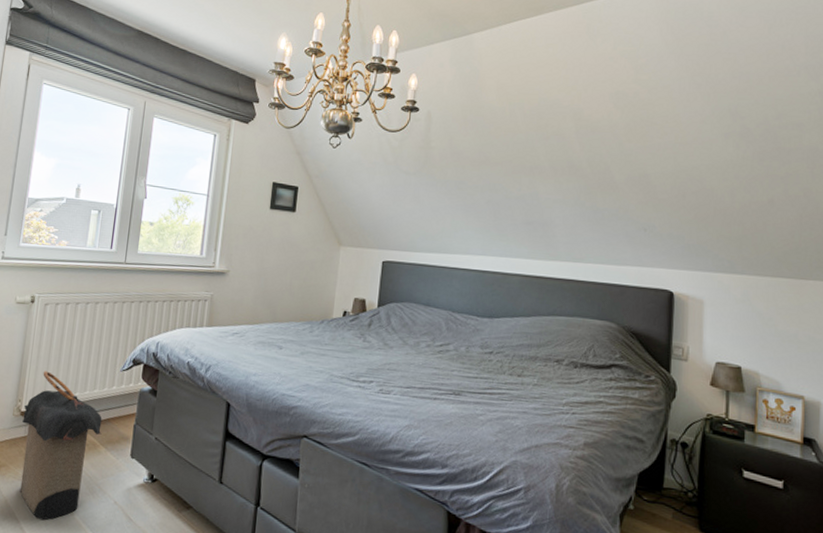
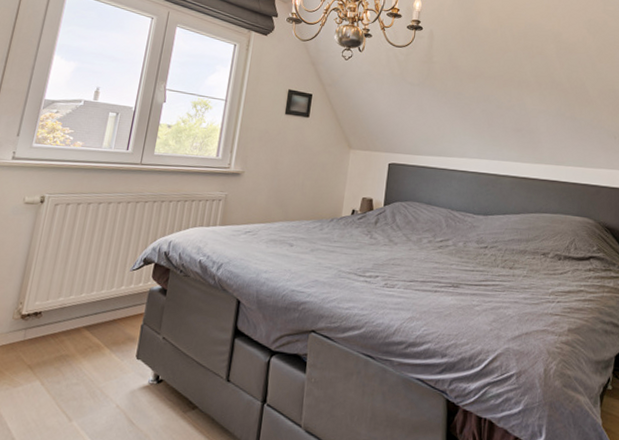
laundry hamper: present [20,371,102,520] -> none [14,272,109,428]

